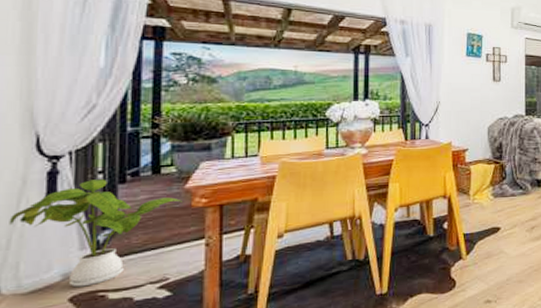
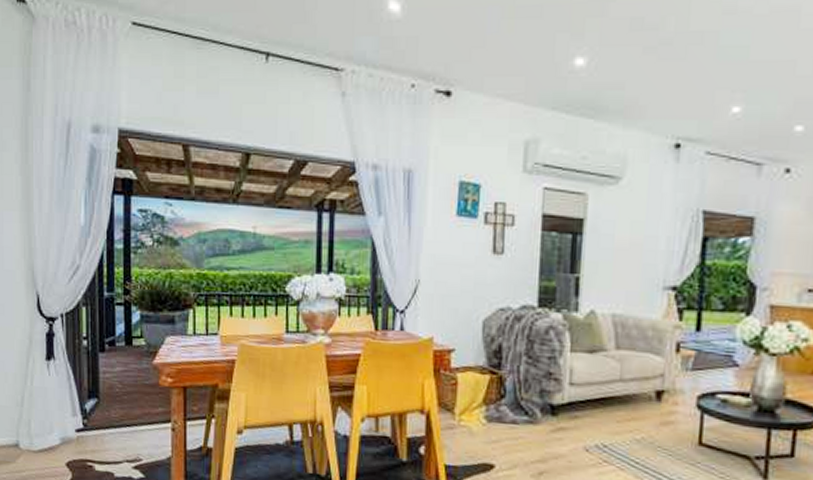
house plant: present [9,179,182,287] -> none [22,345,151,454]

